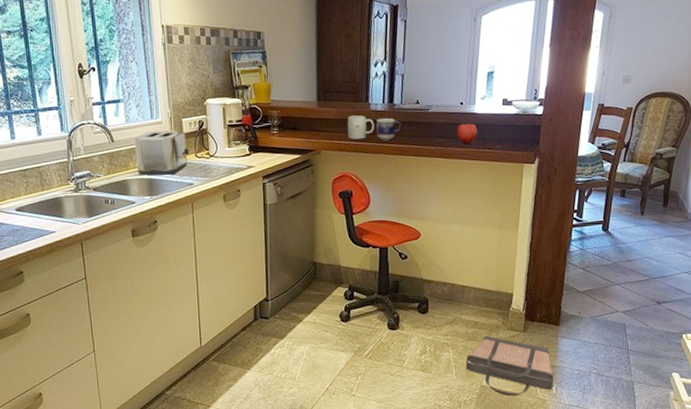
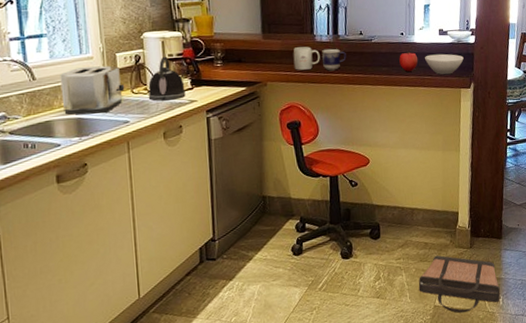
kettle: none [210,122,244,166] -> present [148,56,186,101]
bowl: none [485,125,529,148] -> present [425,53,464,75]

